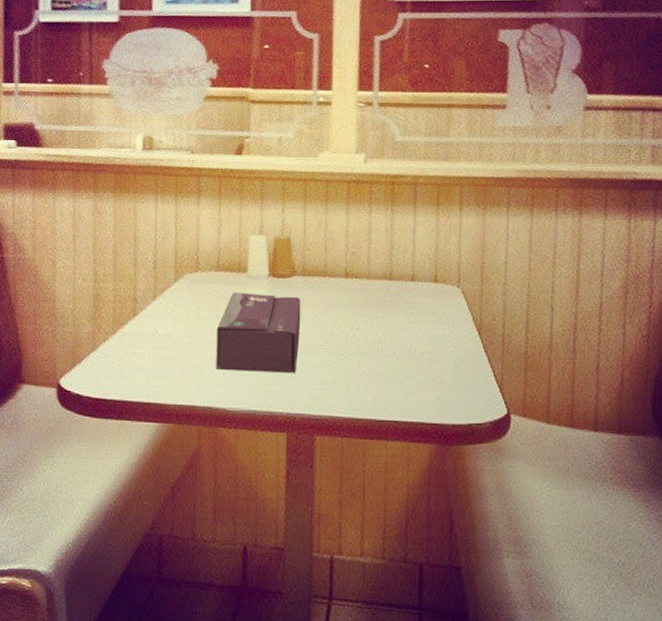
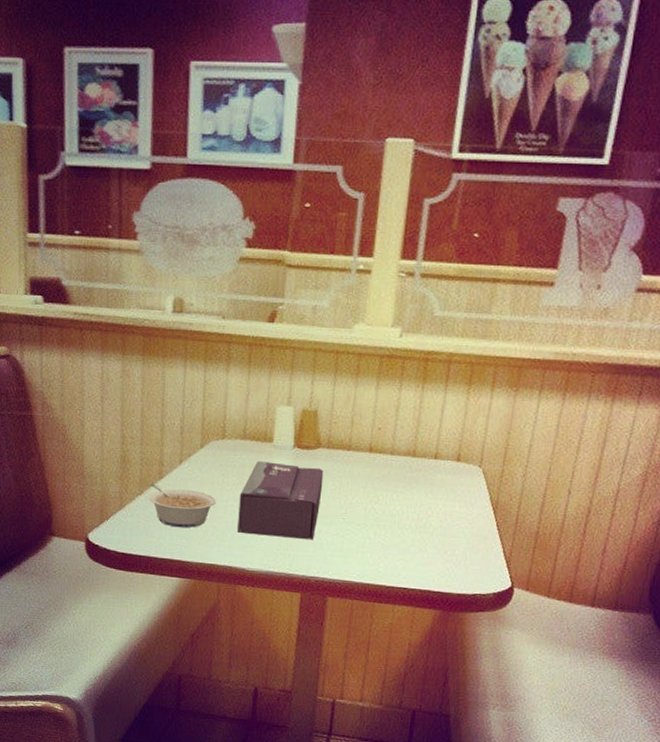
legume: none [123,321,193,368] -> present [149,483,217,528]

